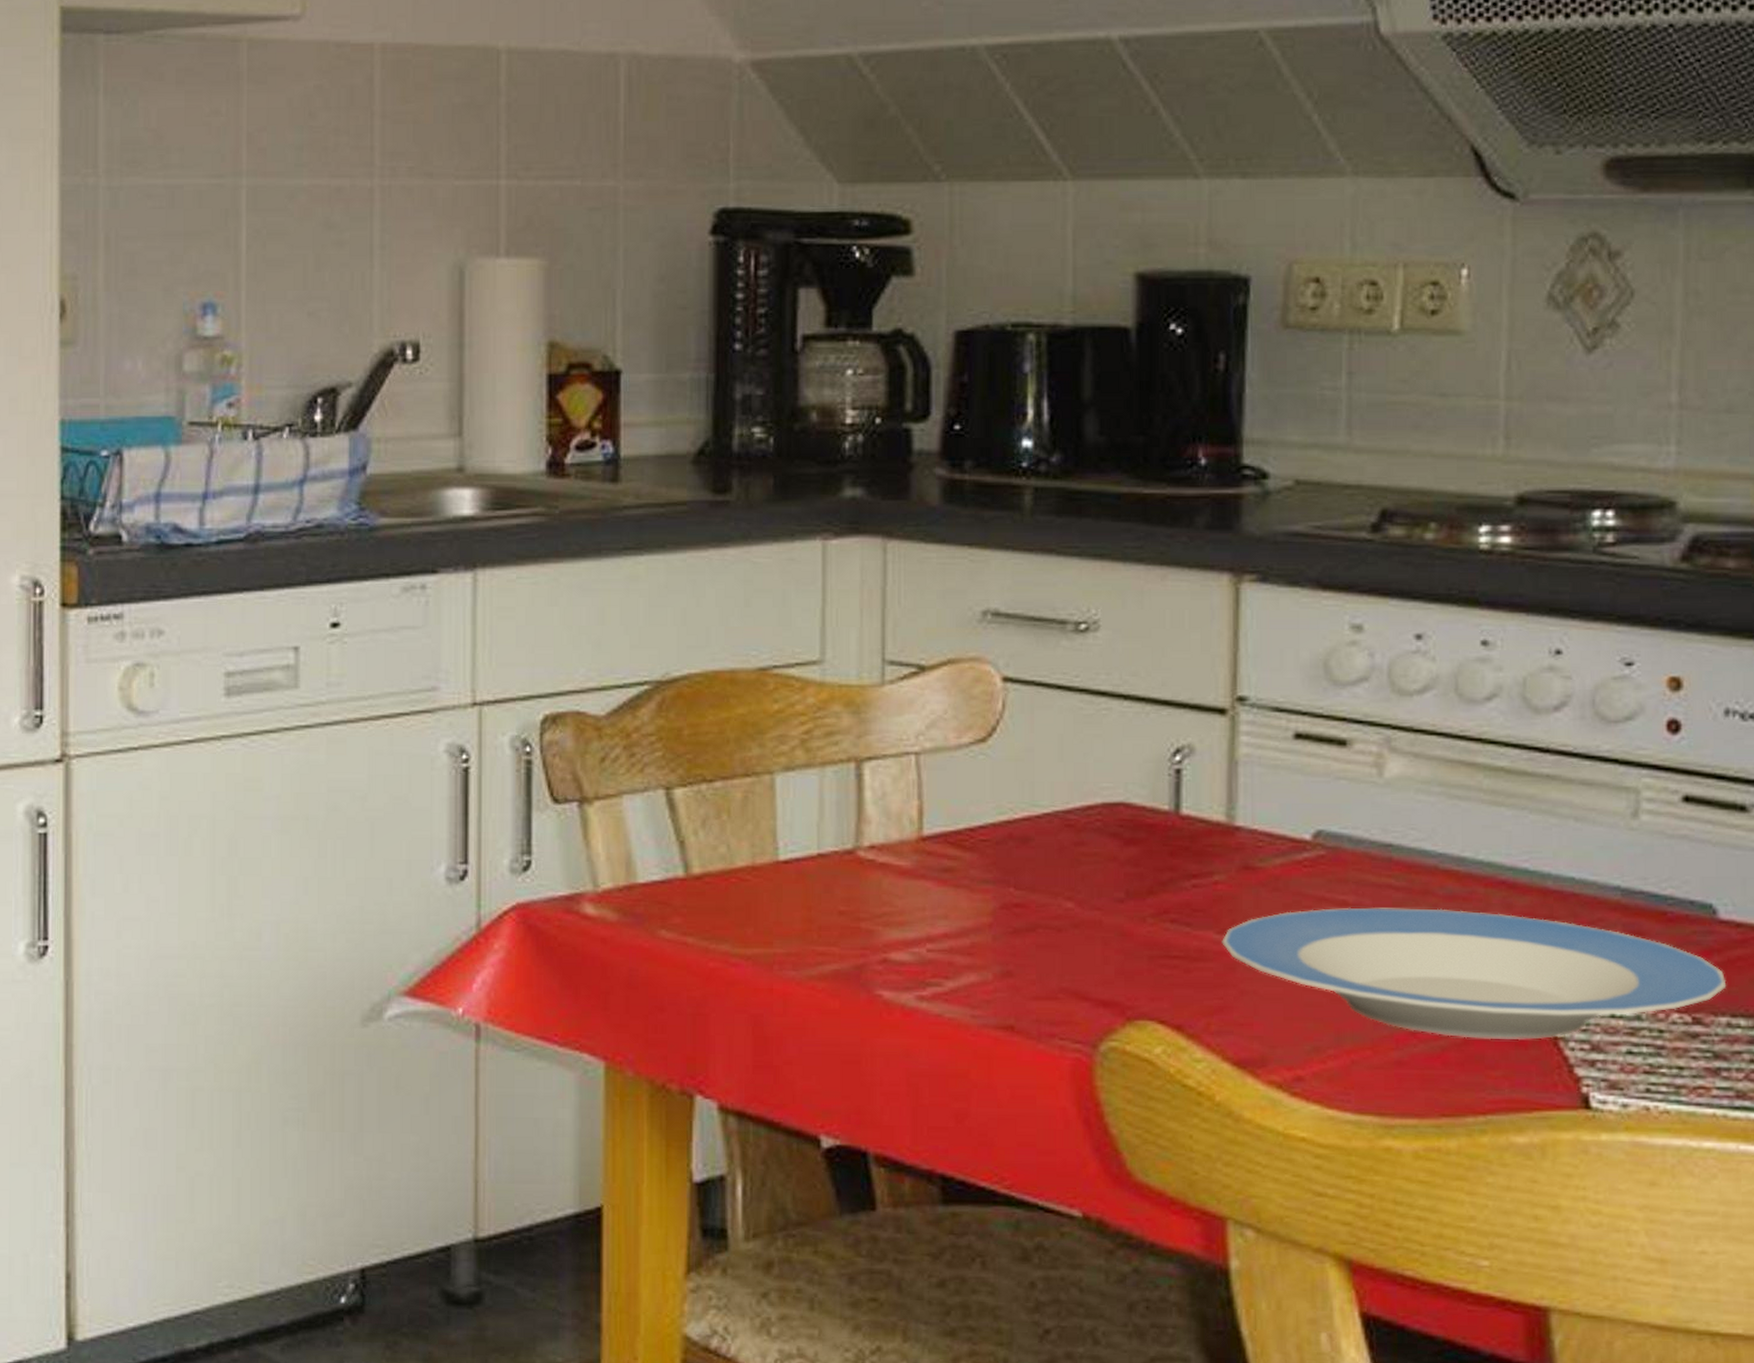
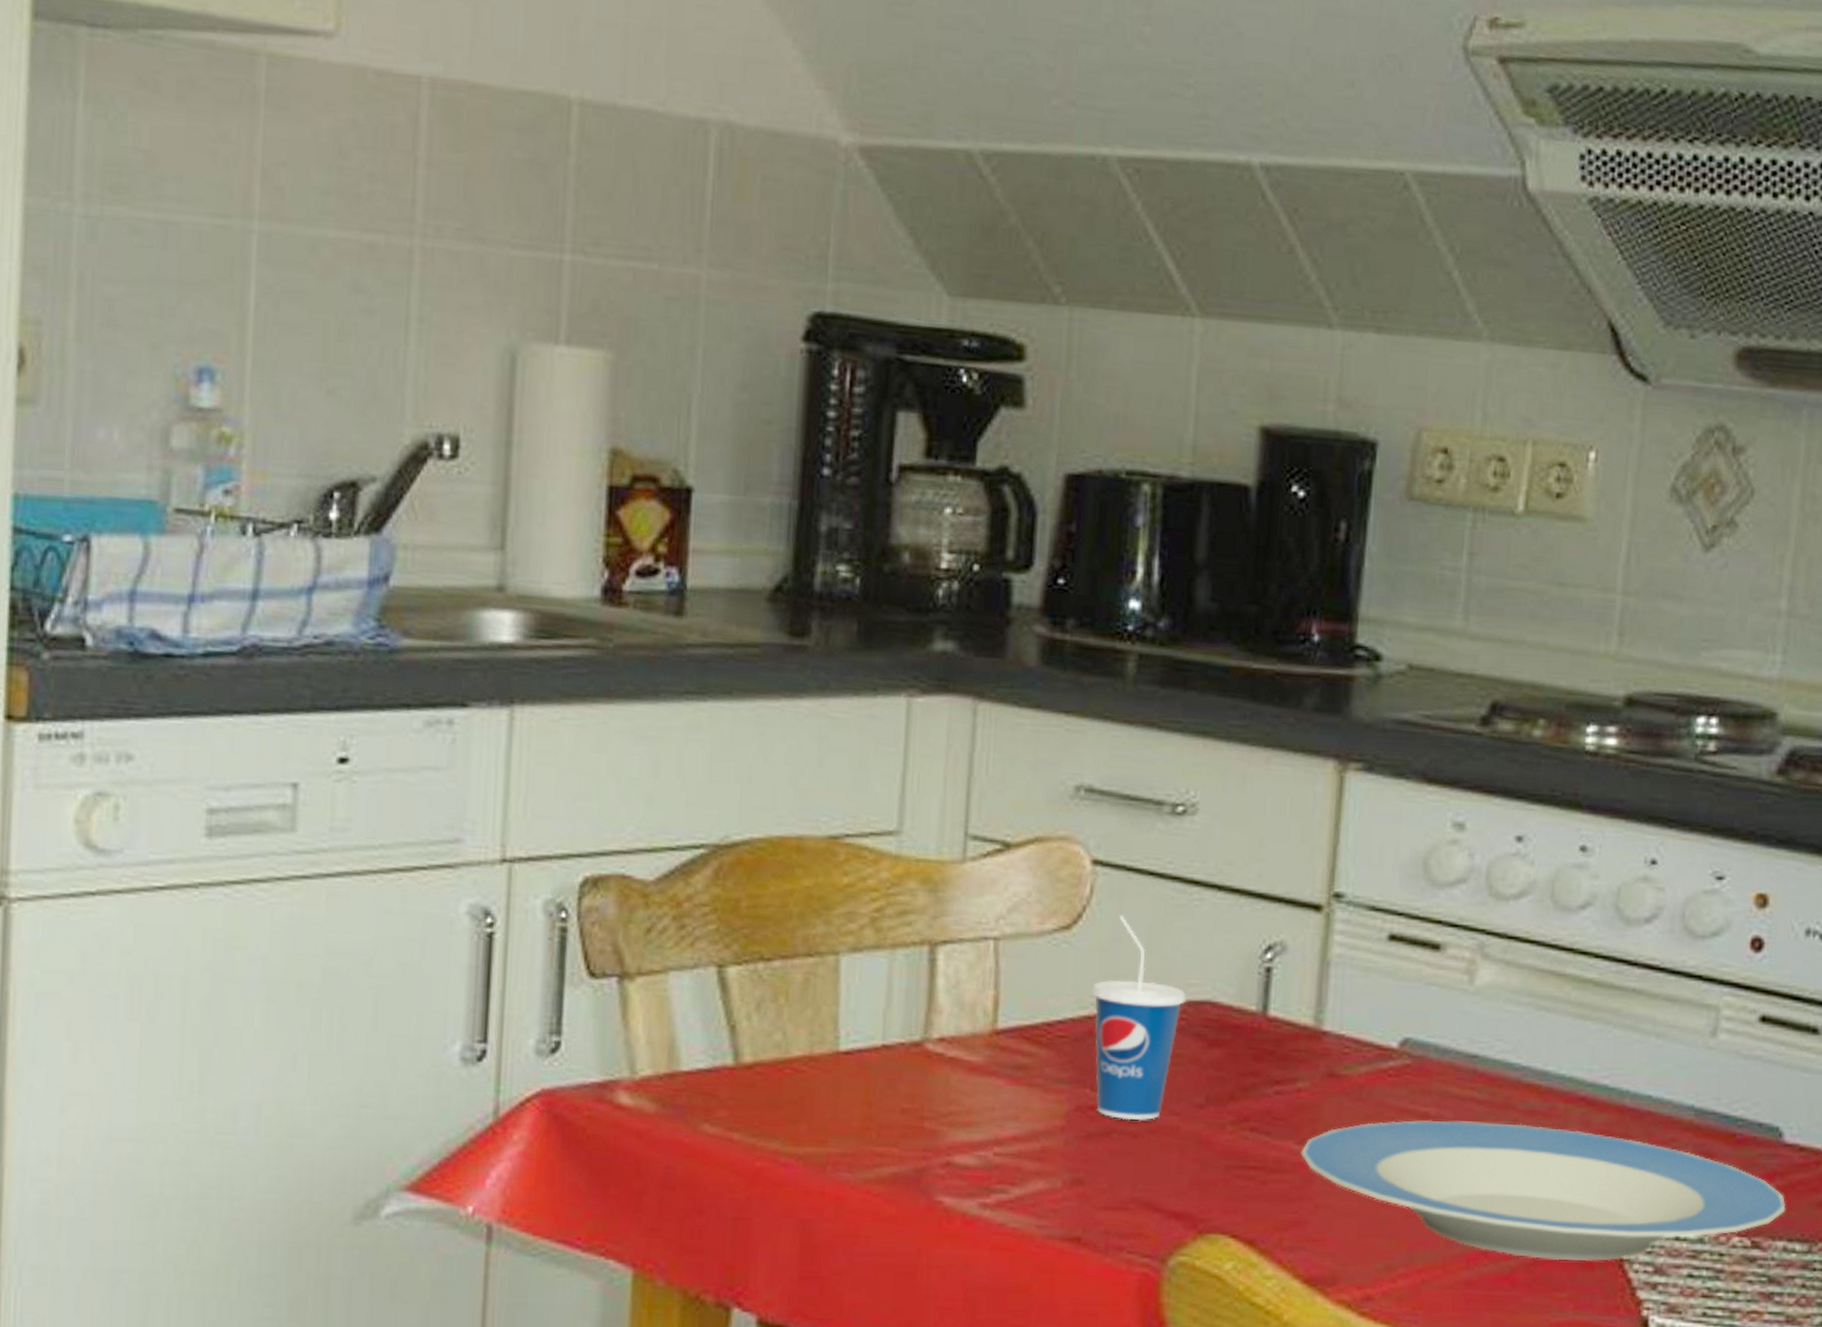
cup: none [1009,726,1101,916] -> present [1091,914,1187,1121]

